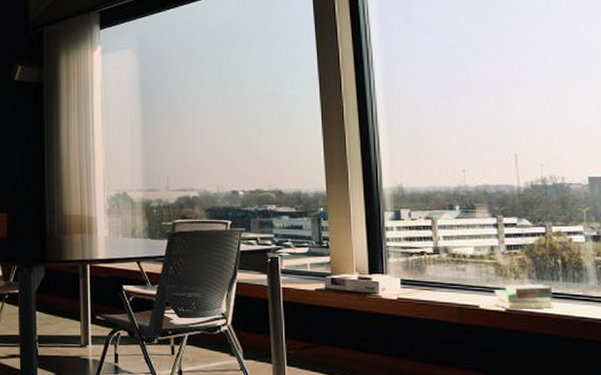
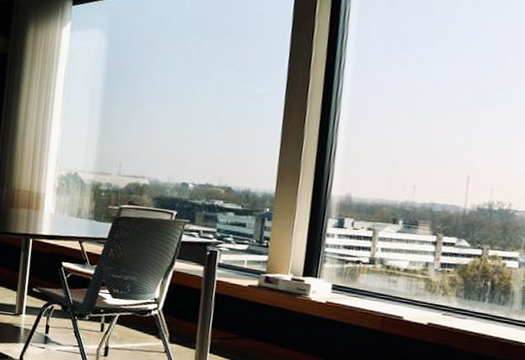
books: present [494,284,554,310] -> none [418,300,477,327]

